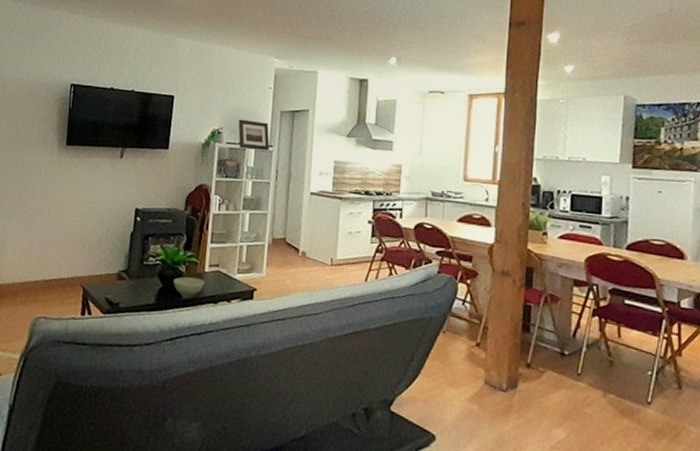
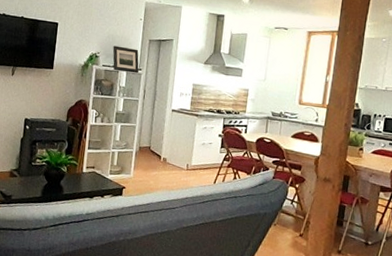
bowl: present [173,277,205,299] -> none [56,176,83,194]

